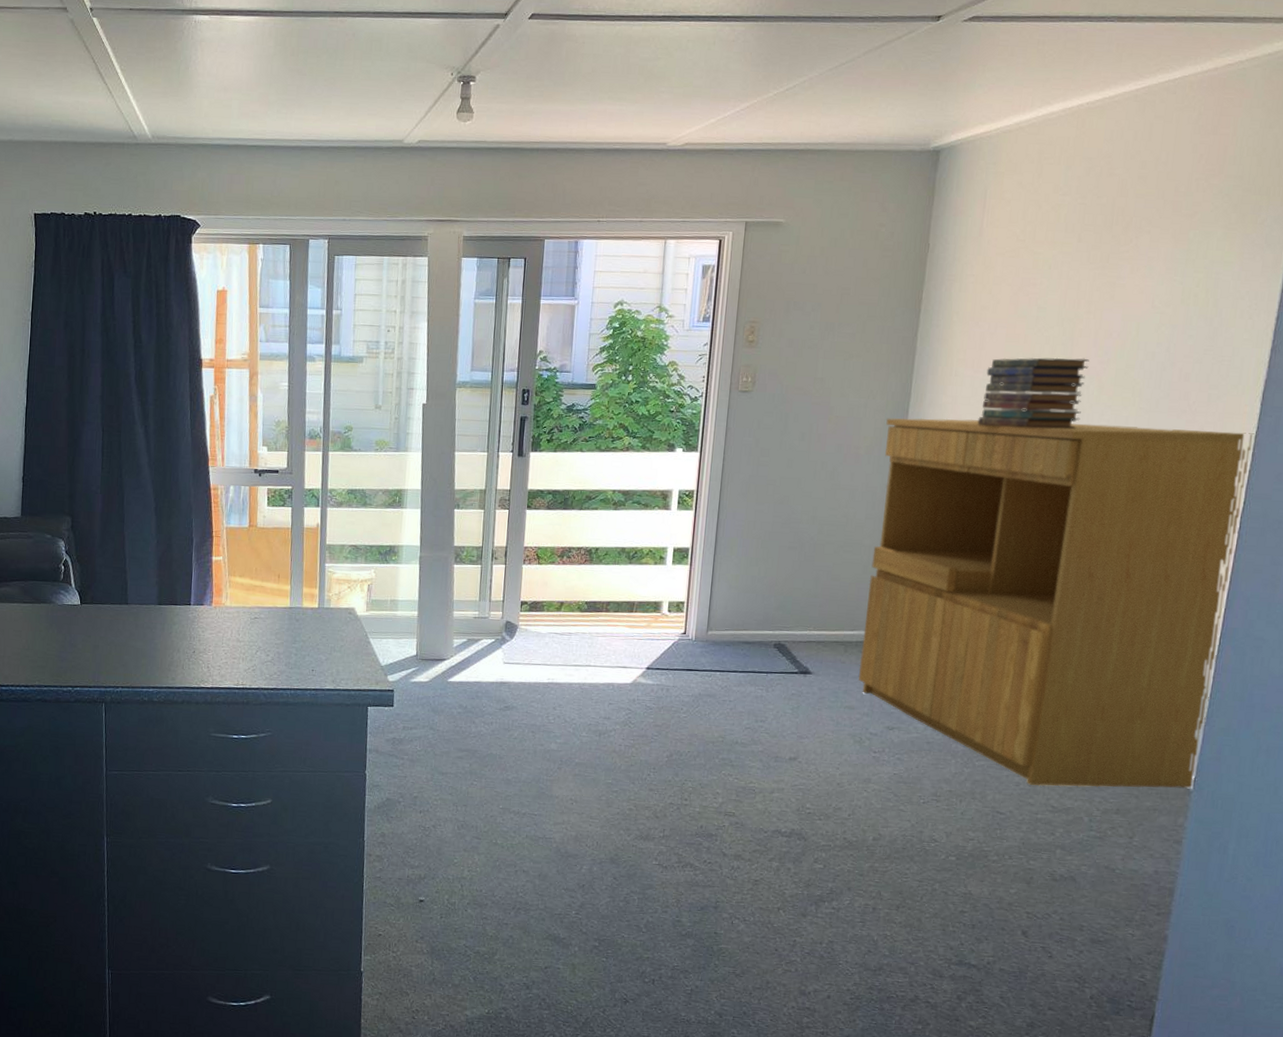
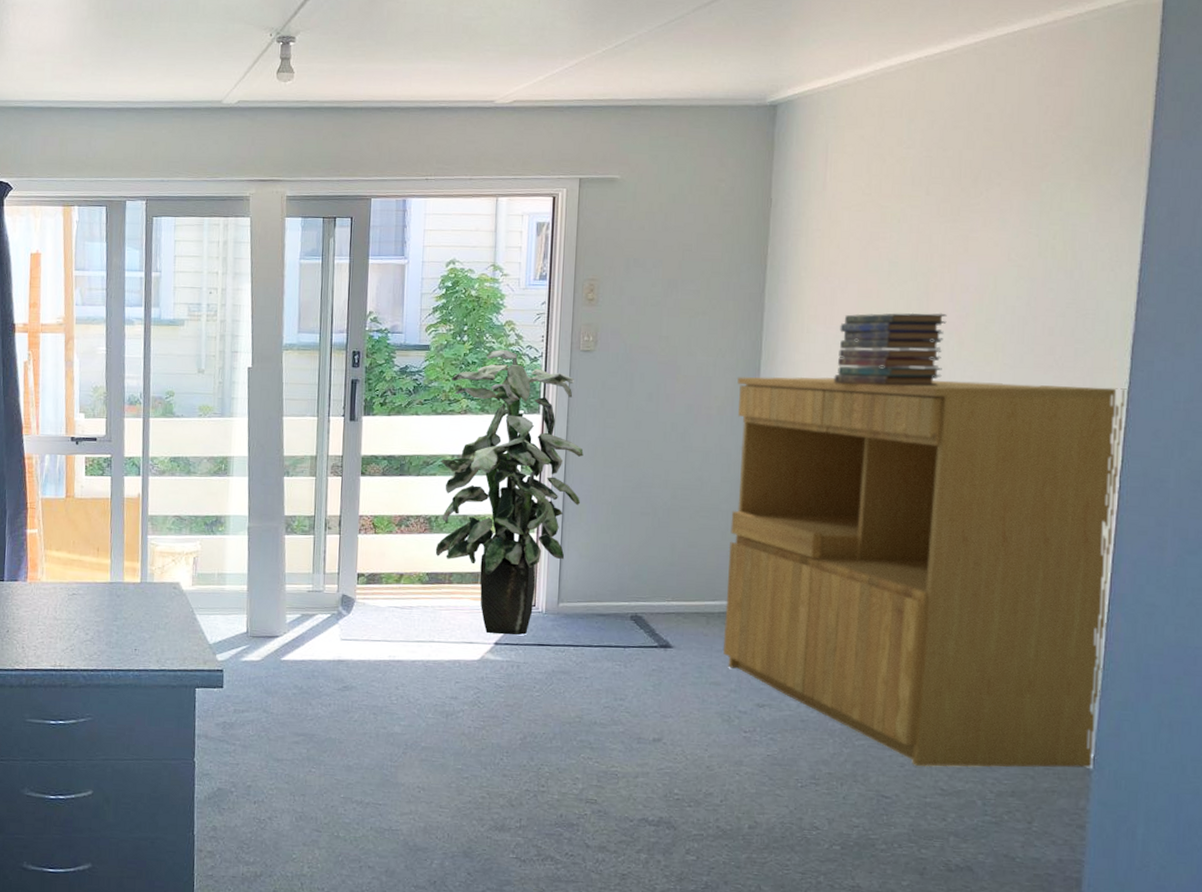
indoor plant: none [594,389,737,661] -> present [435,350,584,635]

